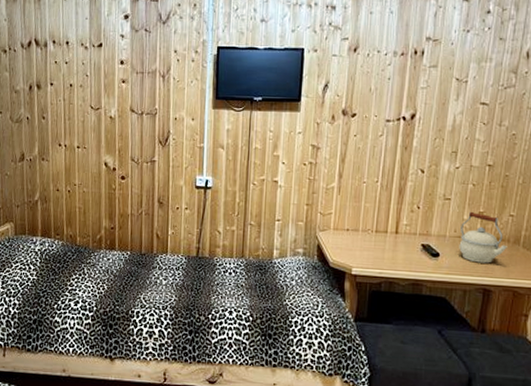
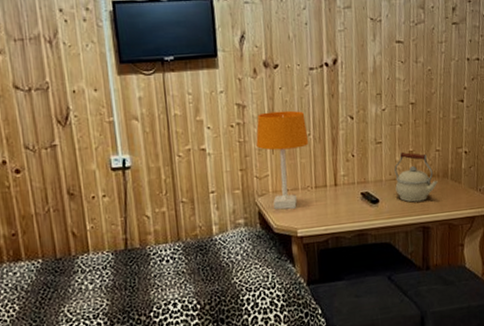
desk lamp: none [325,156,376,248] -> present [256,110,309,210]

